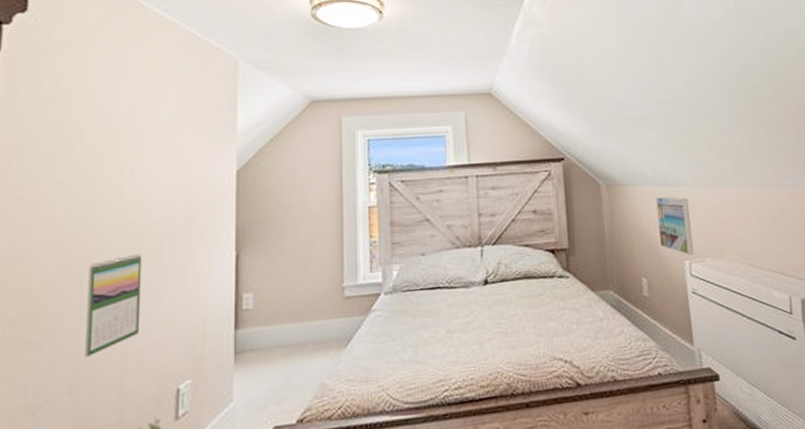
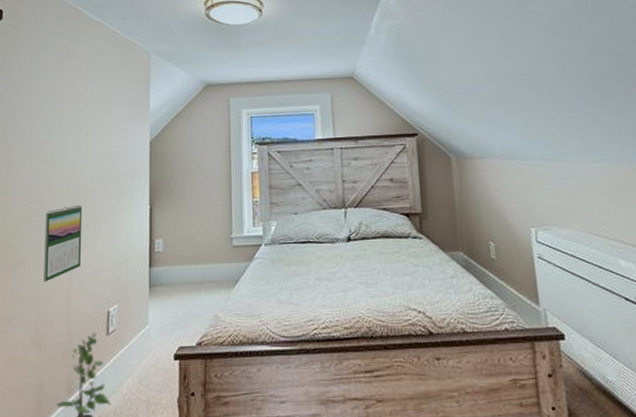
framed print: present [656,196,694,255] -> none [503,169,540,223]

